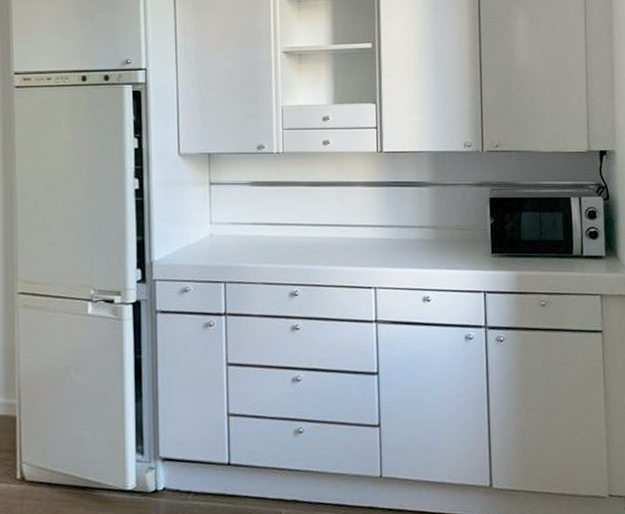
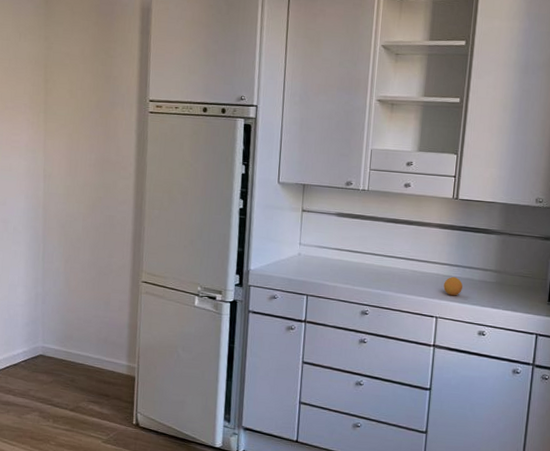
fruit: none [379,238,400,261] -> present [443,276,463,296]

